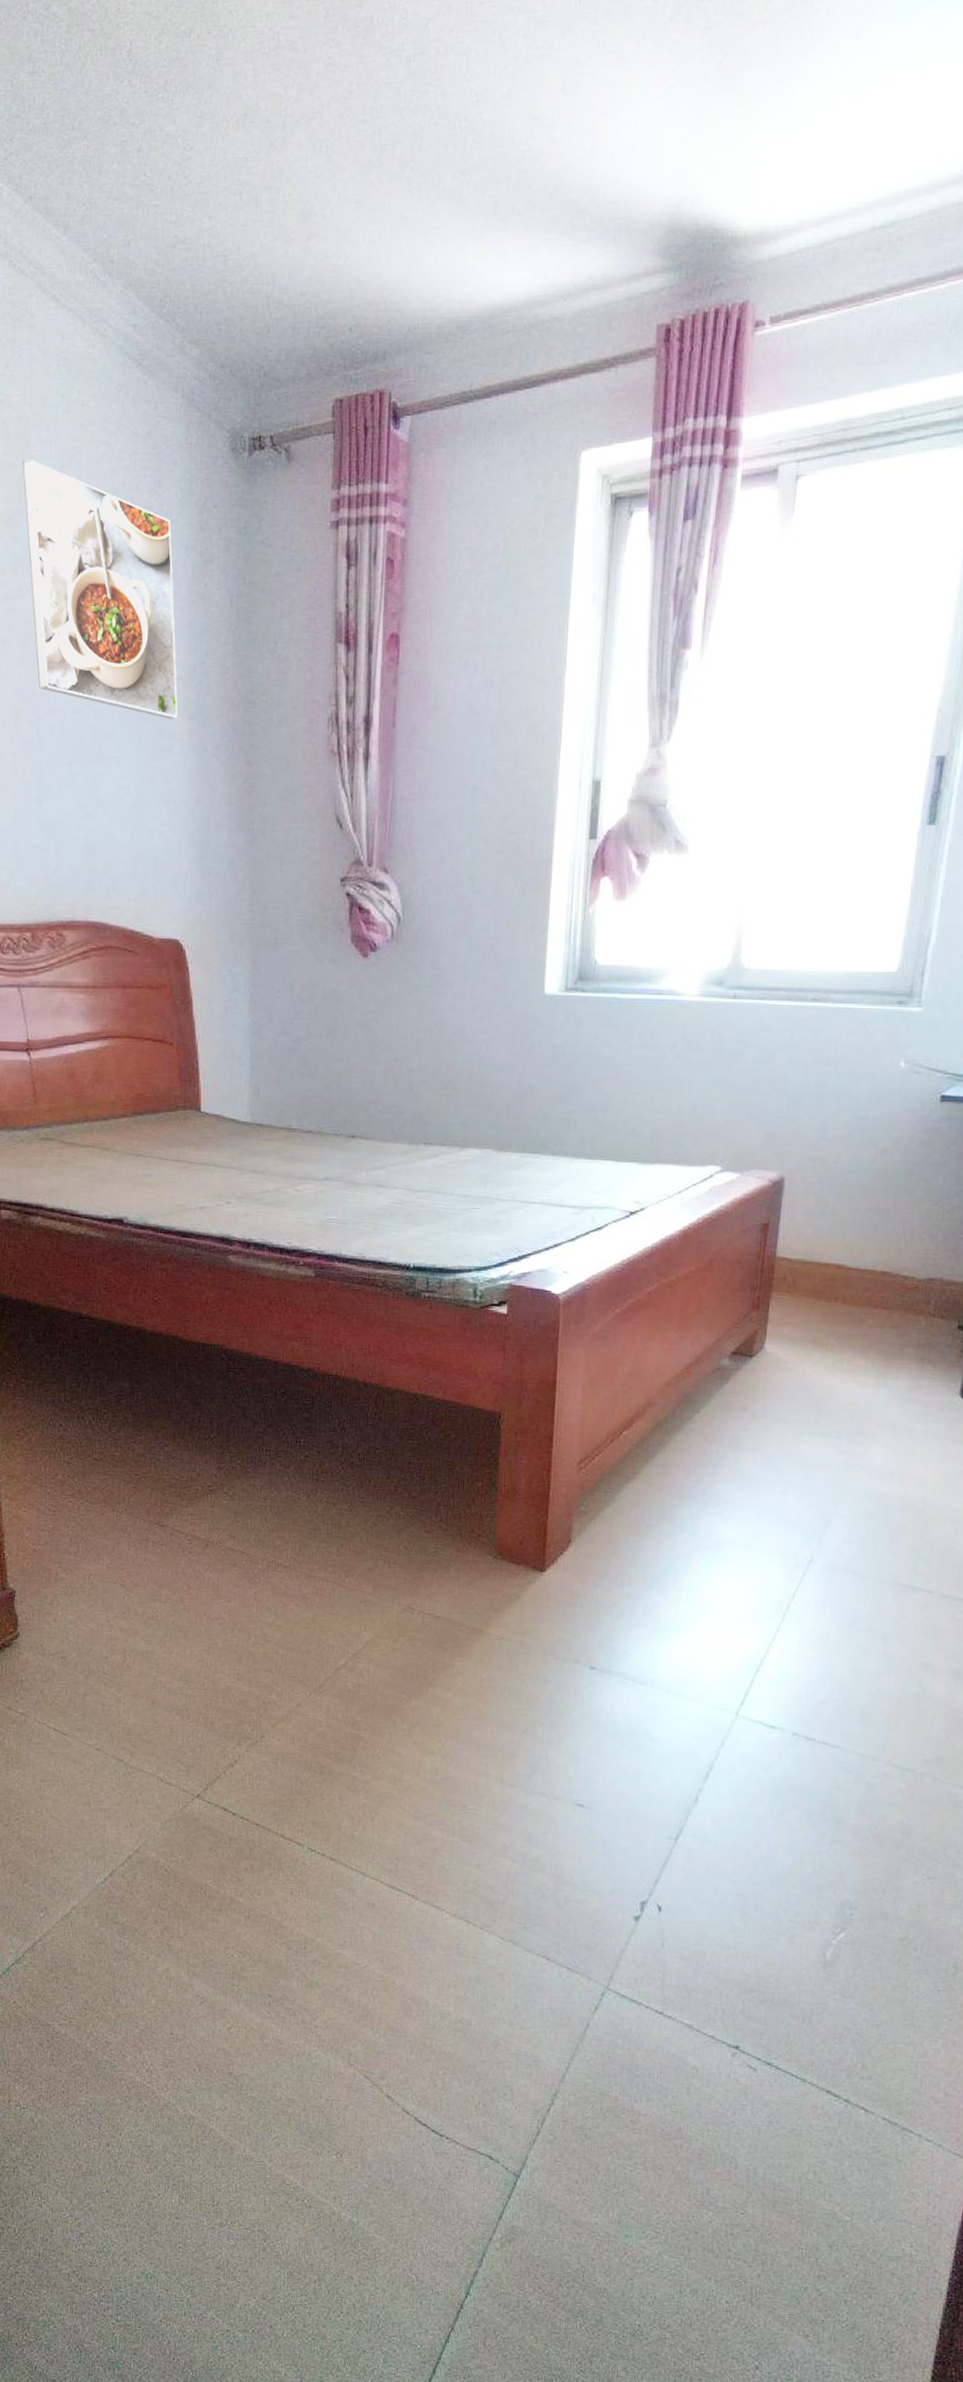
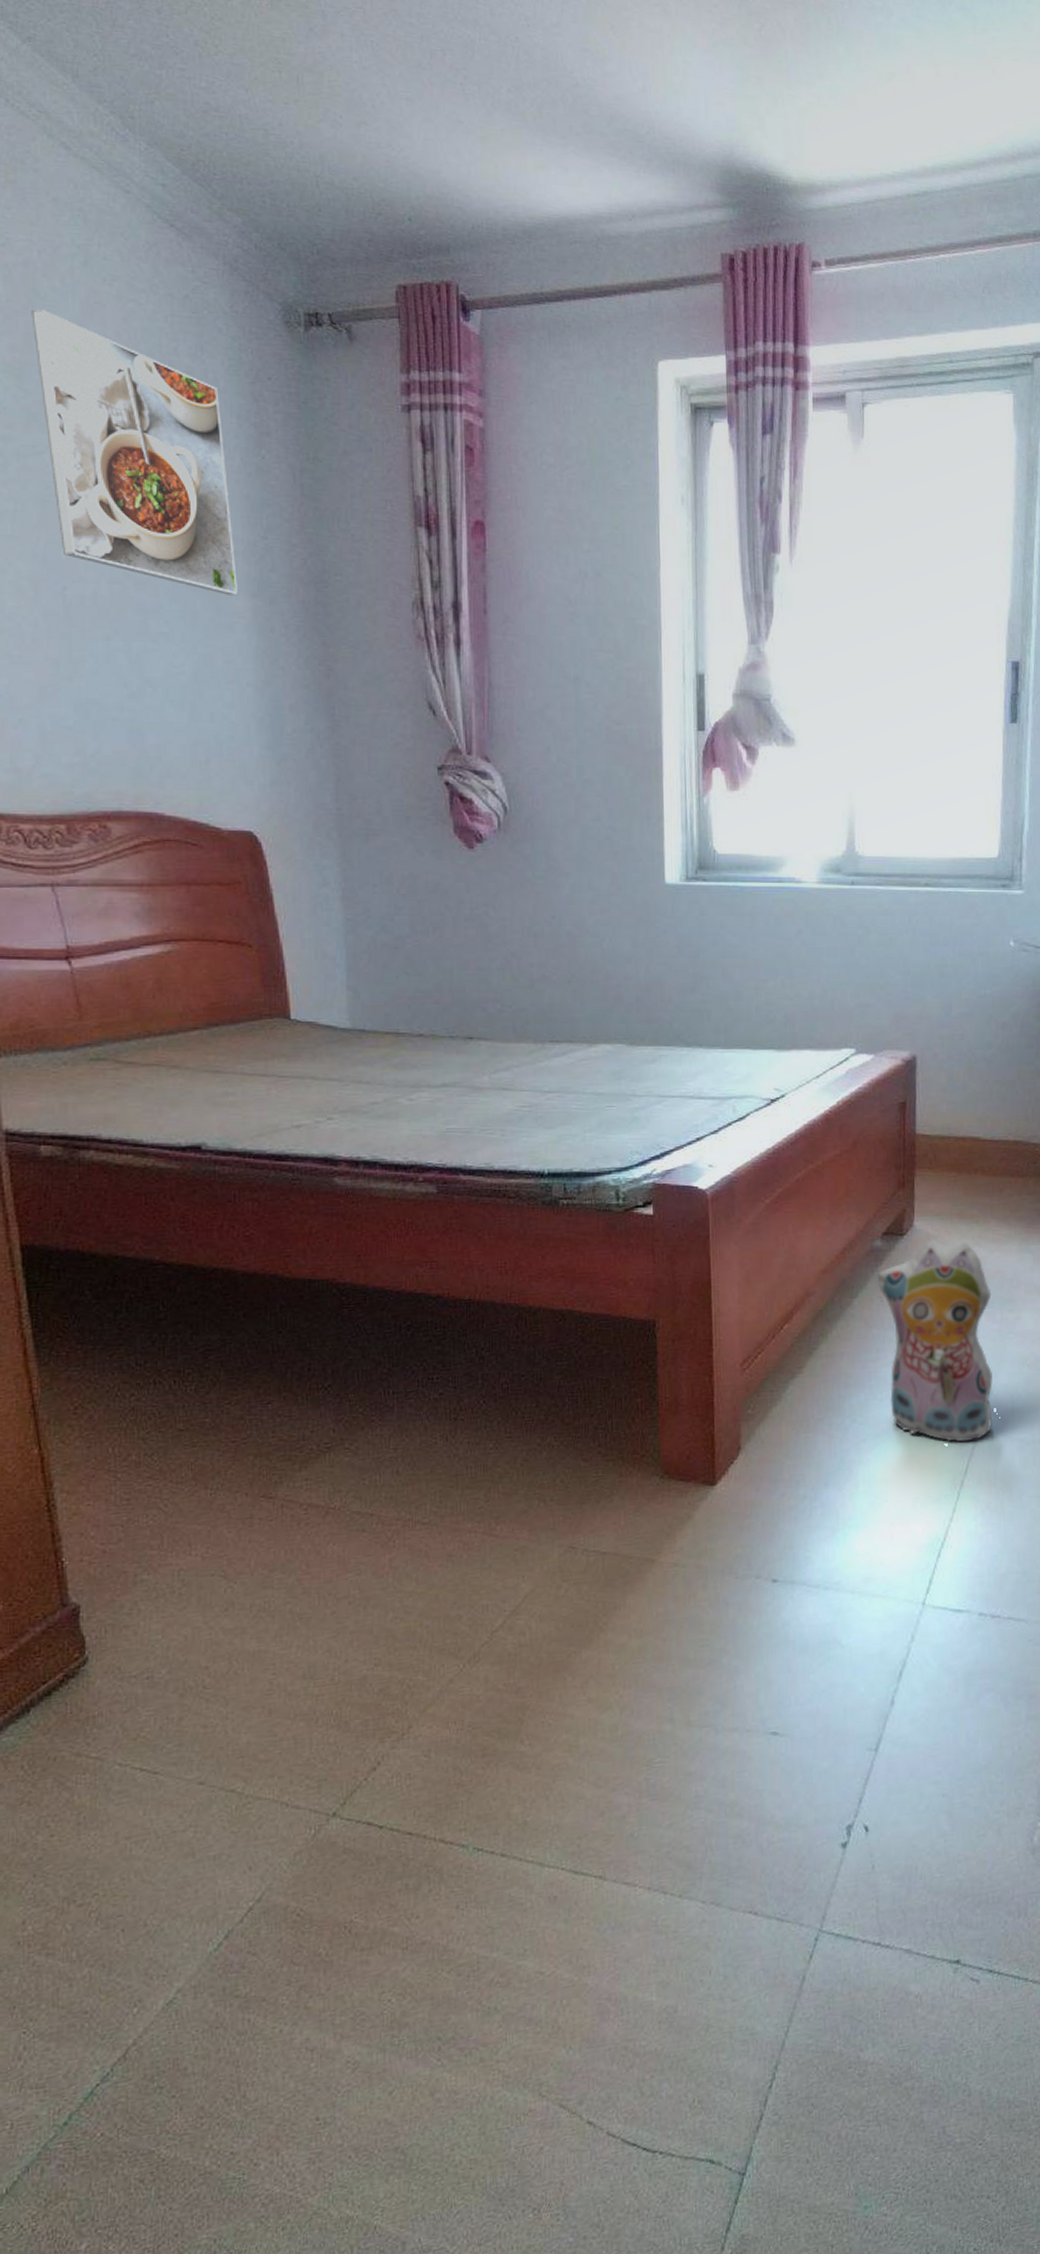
plush toy: none [721,1364,840,1567] -> present [878,1239,993,1443]

